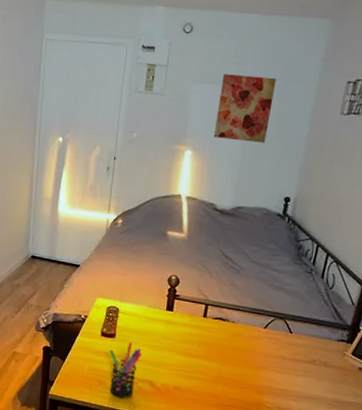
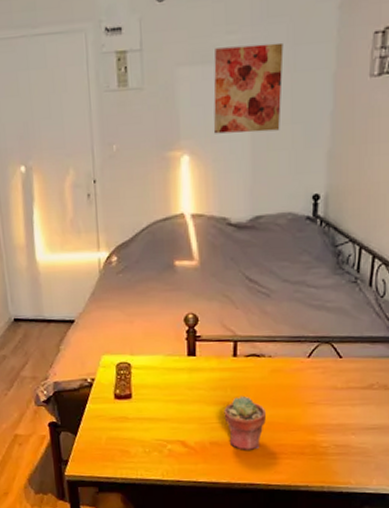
pen holder: present [109,342,142,399] -> none [127,401,167,466]
potted succulent: none [188,351,224,399] -> present [224,396,266,450]

